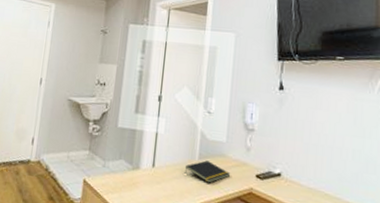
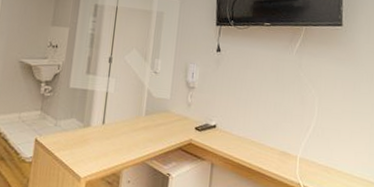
notepad: present [184,160,230,183] -> none [132,116,173,137]

